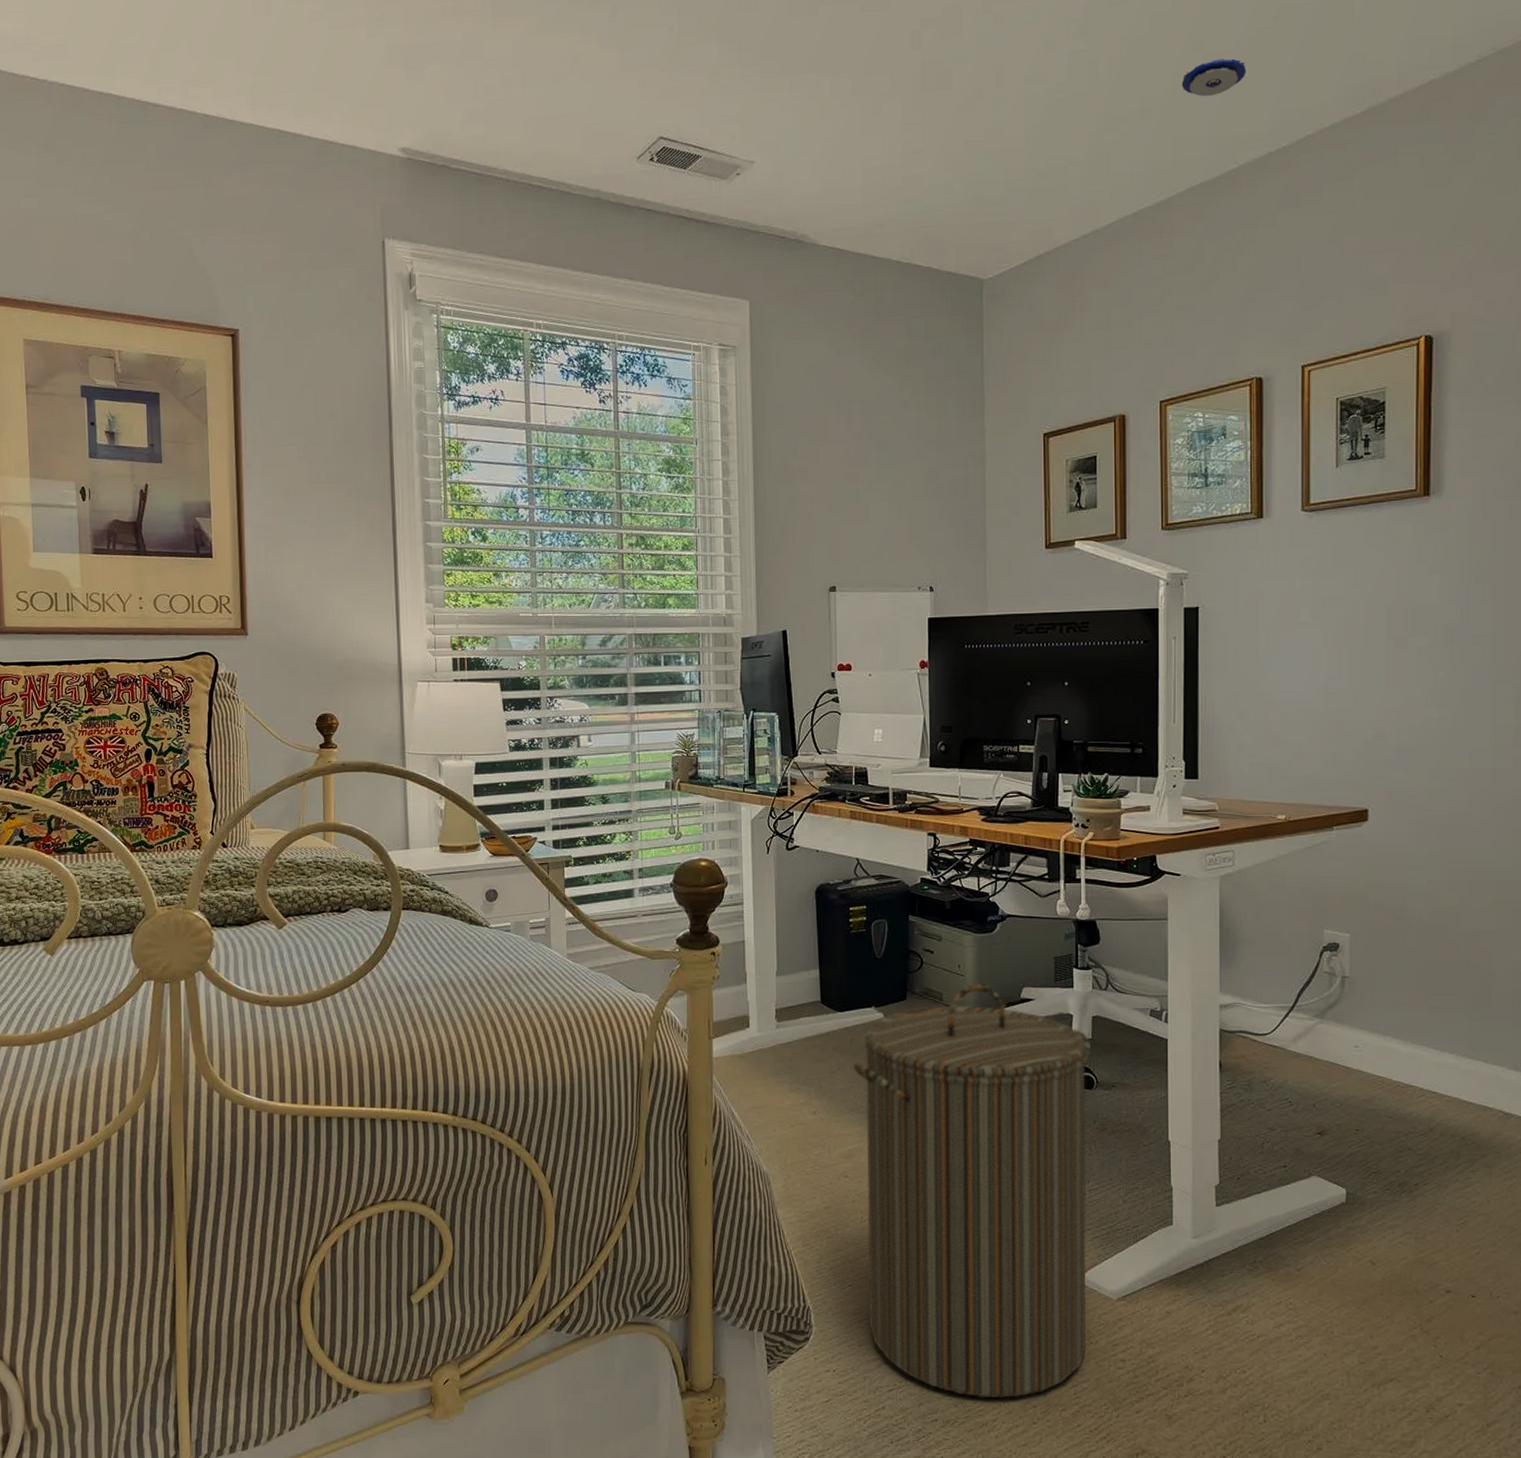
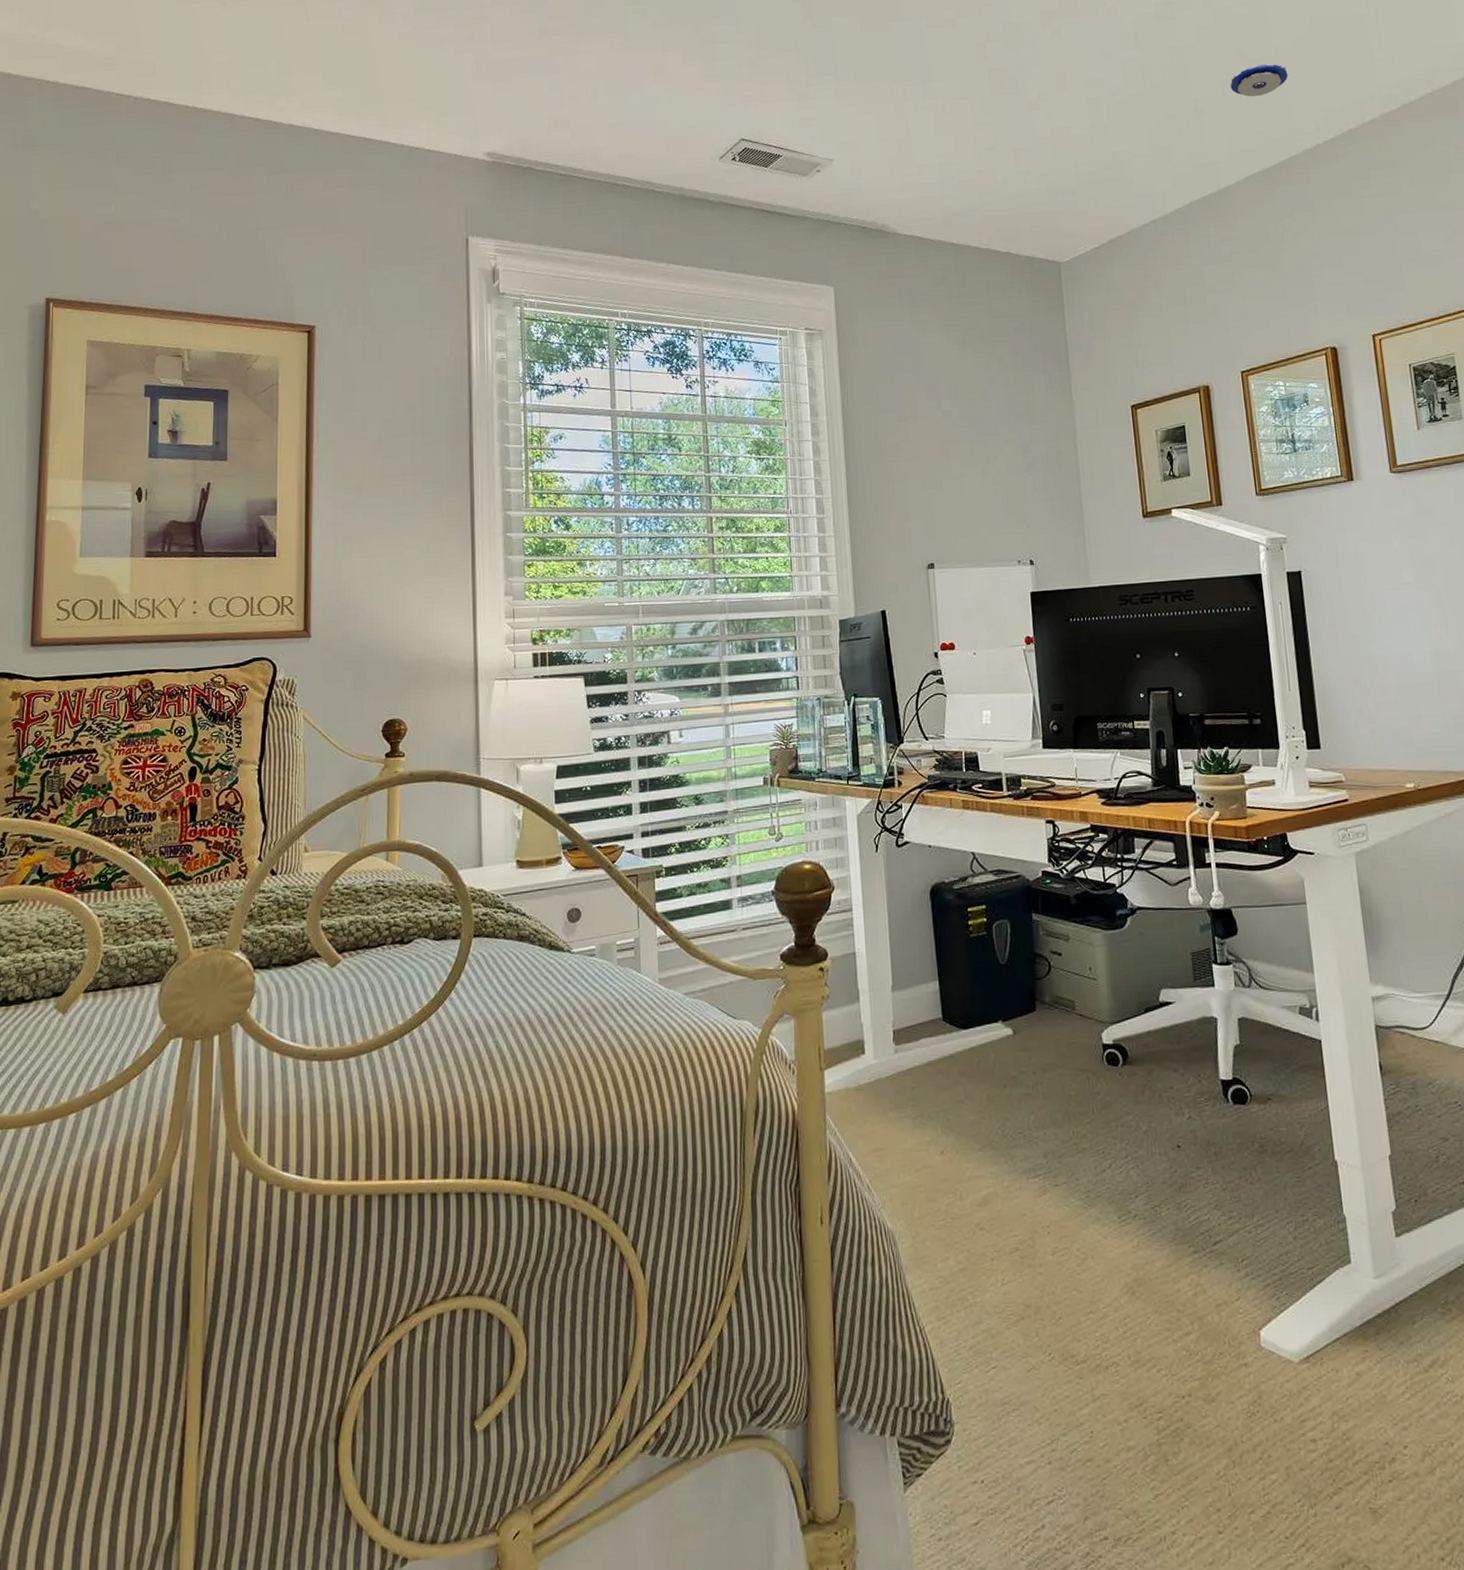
laundry hamper: present [854,983,1092,1399] -> none [983,987,1271,1504]

